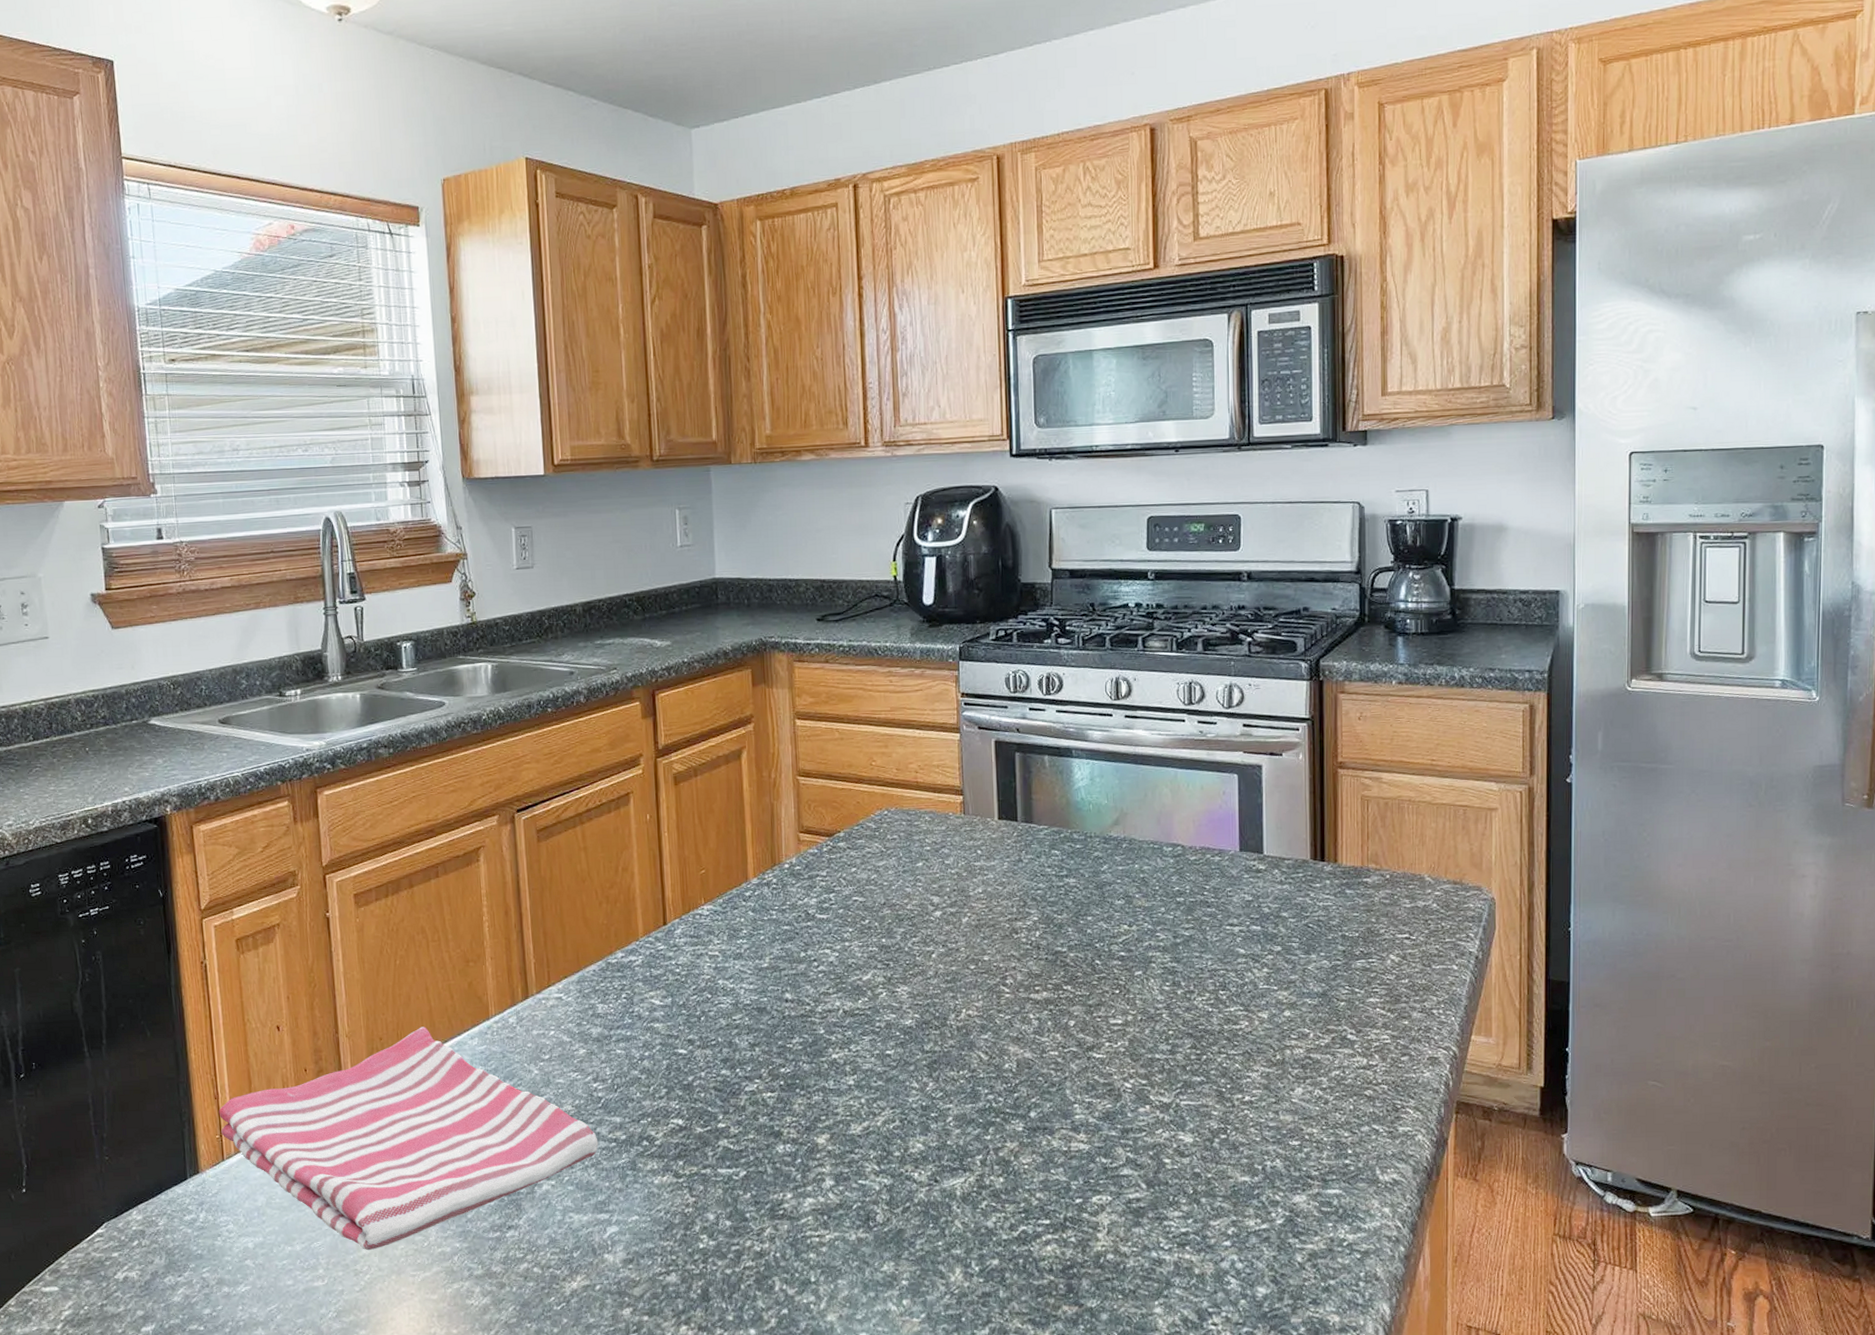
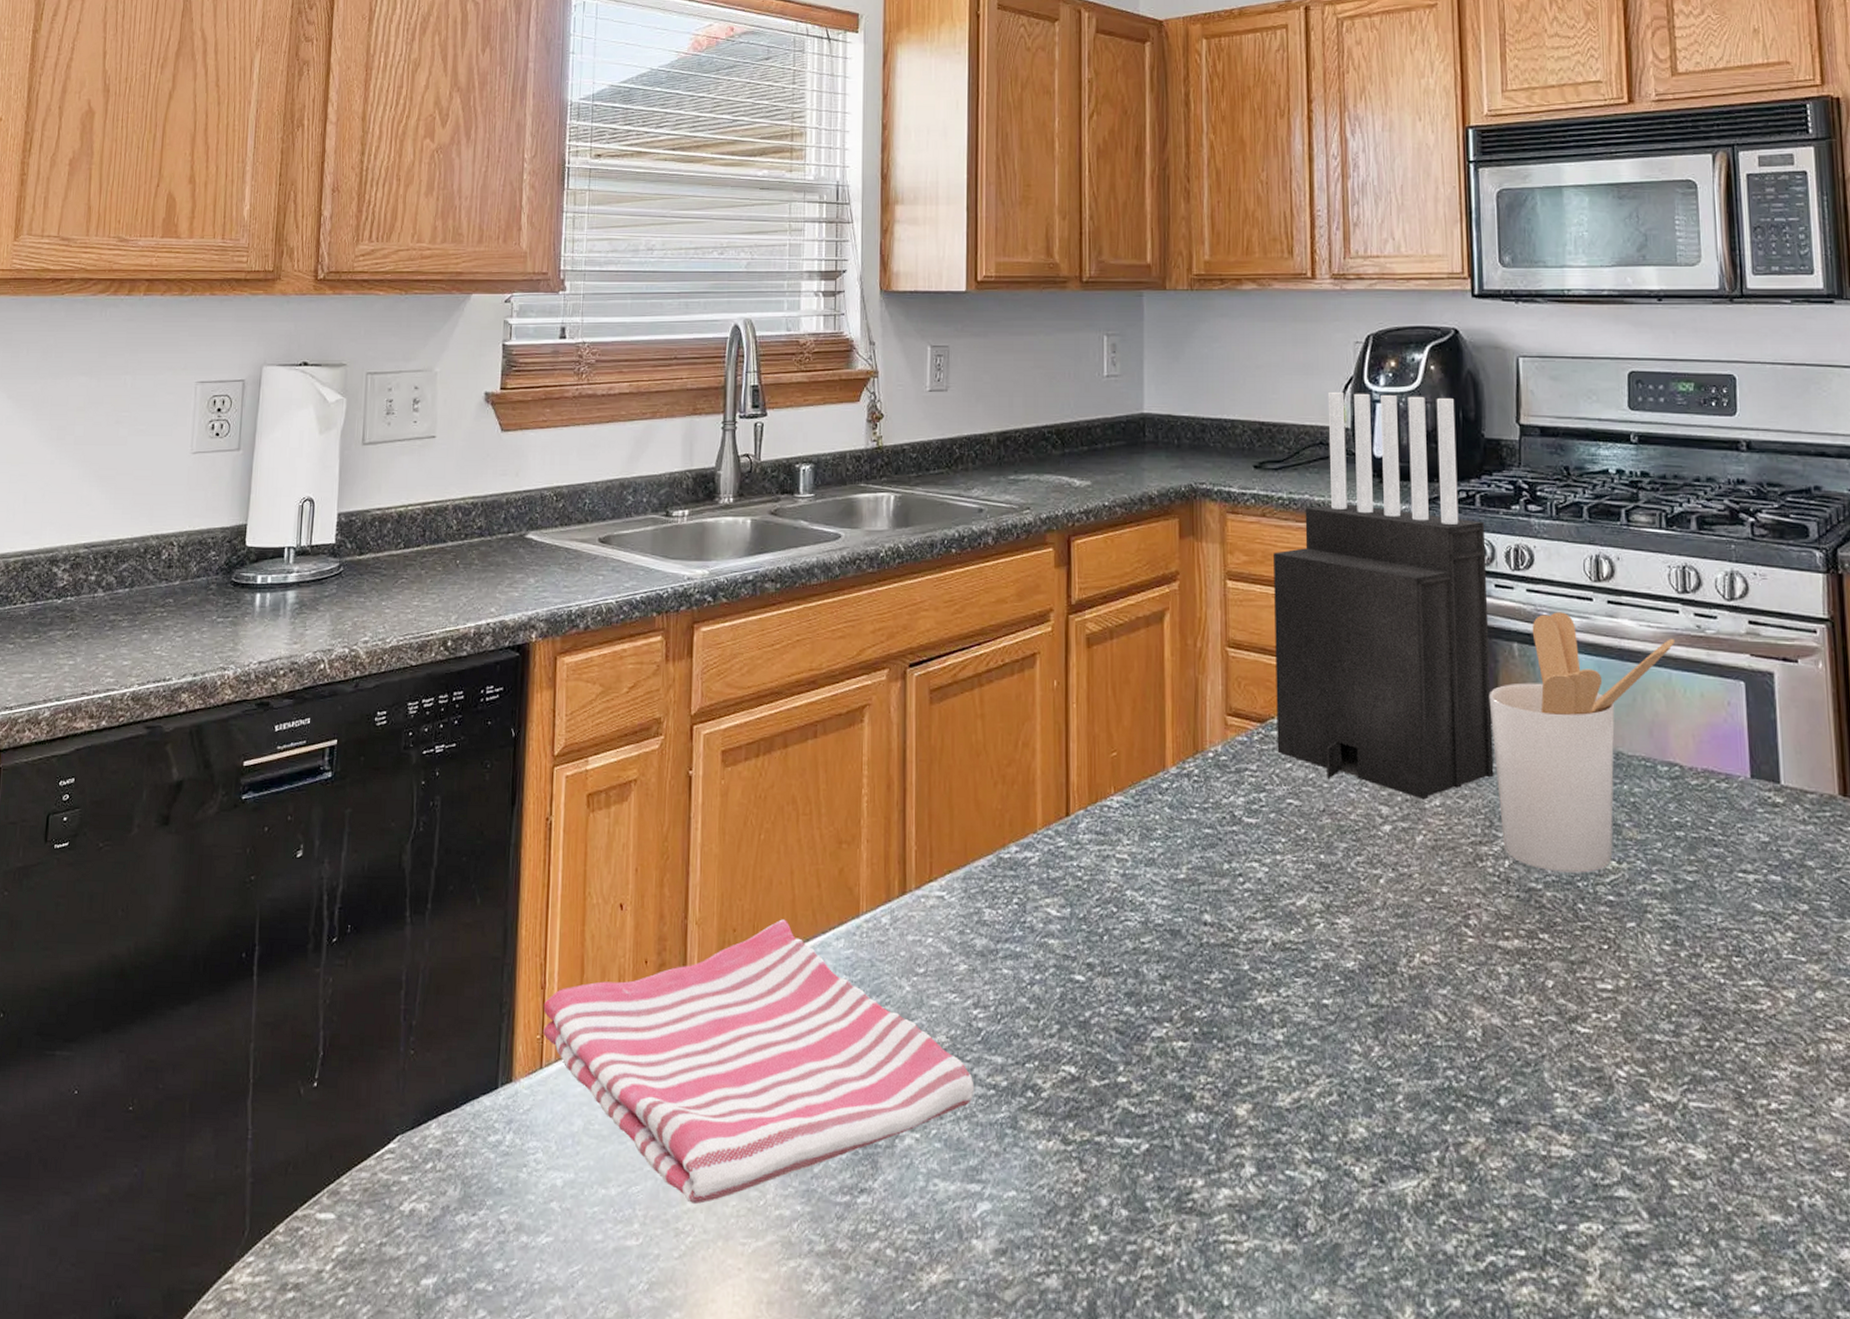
knife block: none [836,548,1027,889] -> present [1274,393,1494,800]
utensil holder: none [1023,727,1181,937] -> present [1488,612,1676,873]

